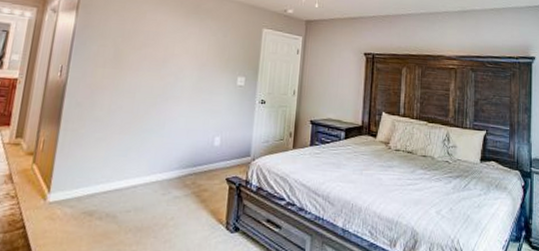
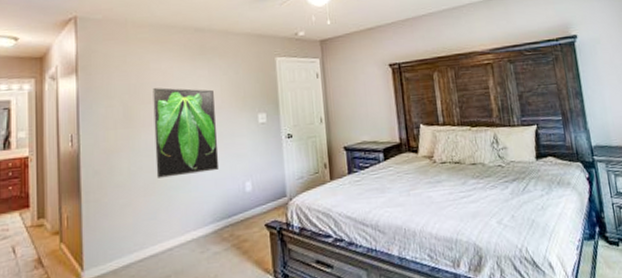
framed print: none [134,37,201,122] -> present [153,87,220,178]

